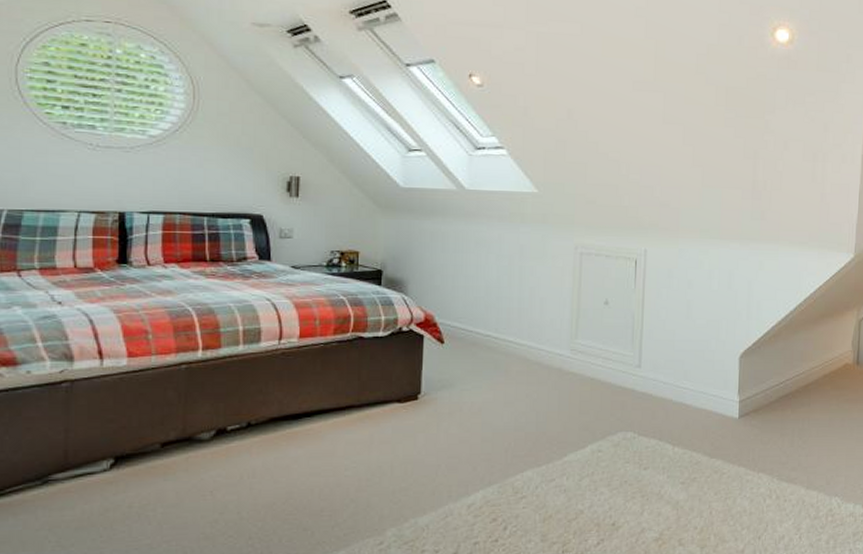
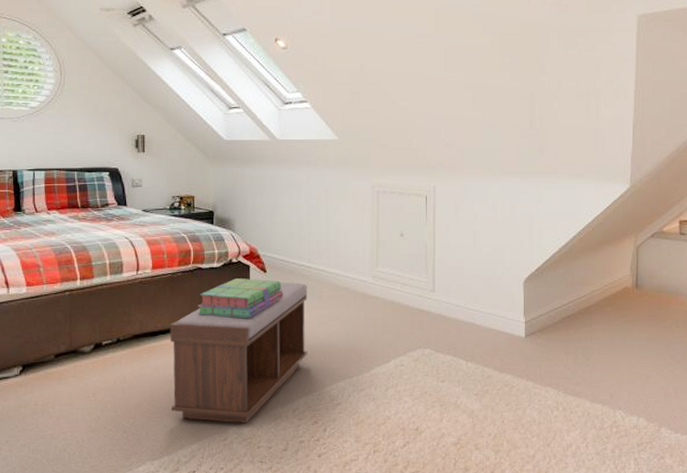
bench: none [313,354,493,523] -> present [170,281,308,423]
stack of books: none [355,350,463,398] -> present [197,278,284,319]

